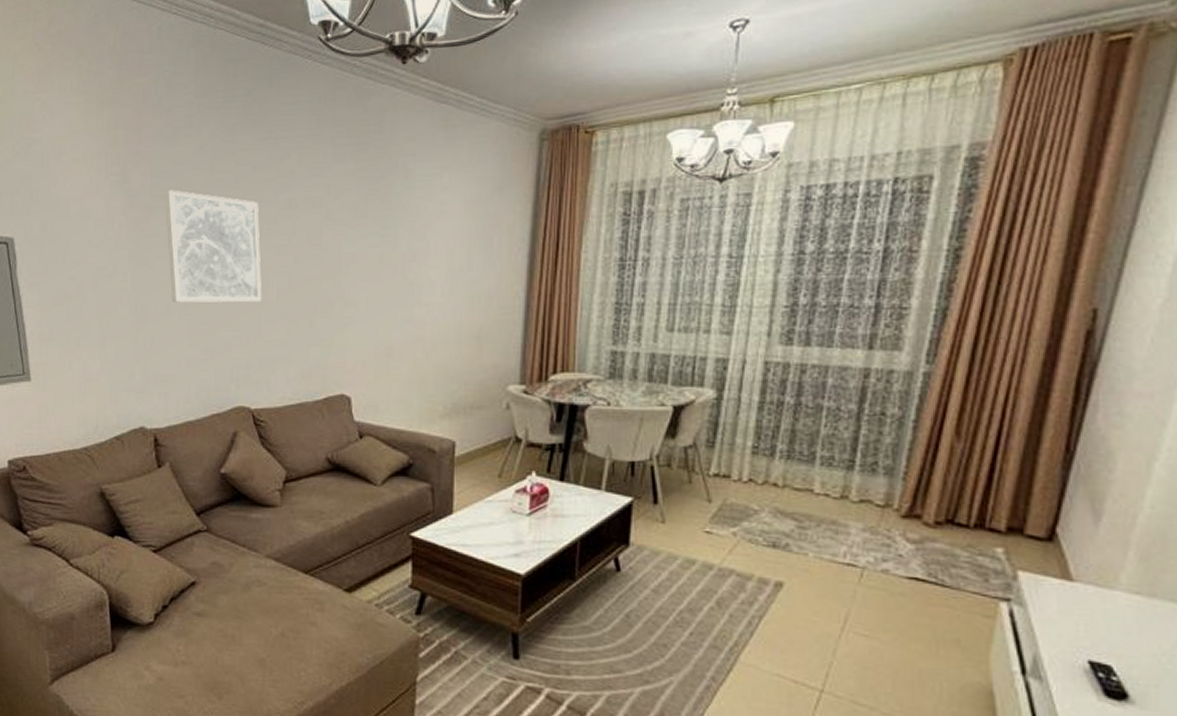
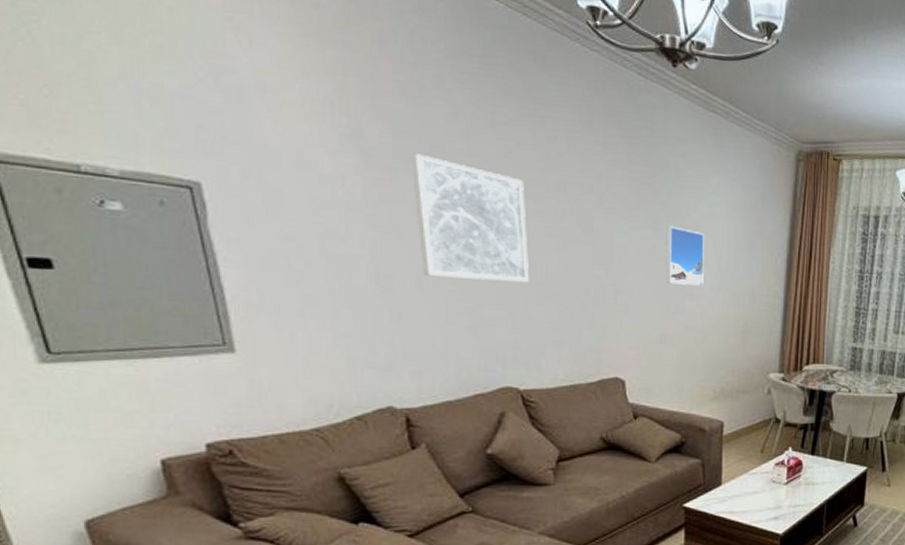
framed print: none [394,230,434,292] -> present [666,226,704,286]

